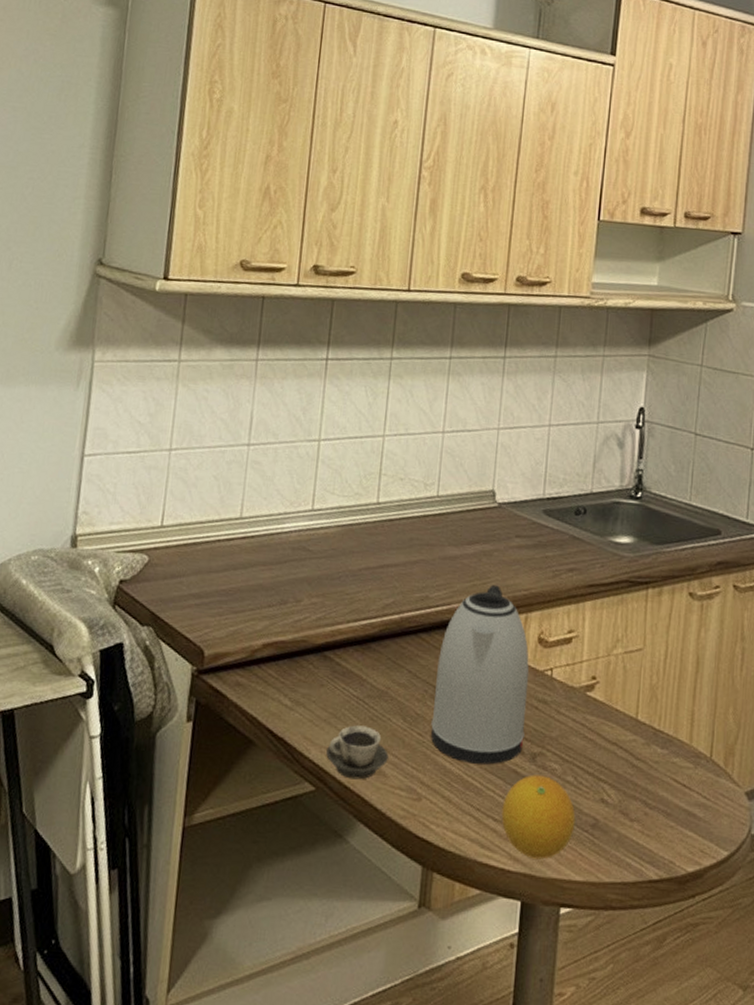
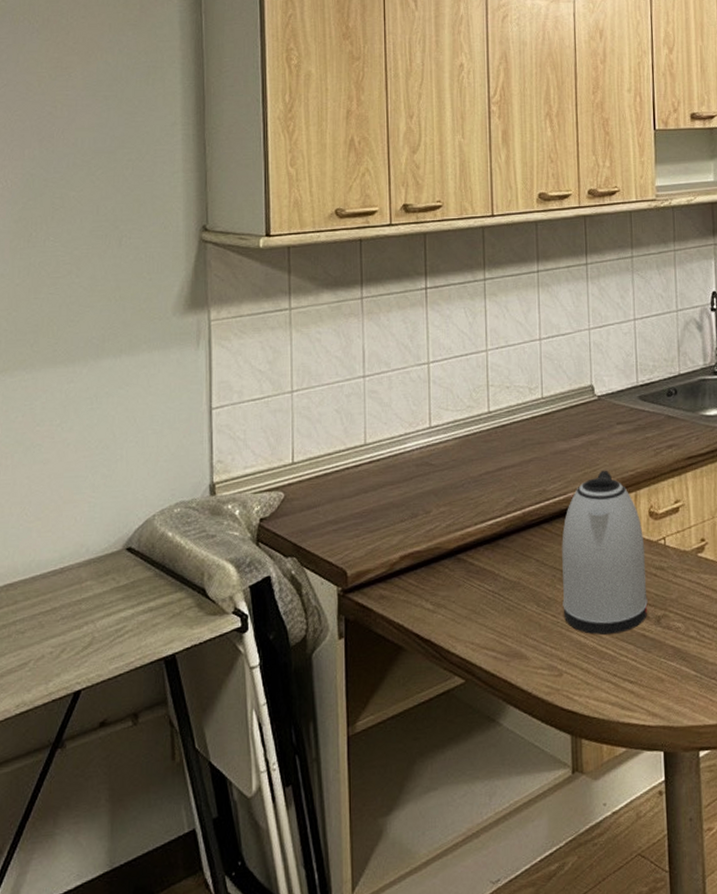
cup: present [326,725,389,780] -> none [471,616,528,667]
fruit: present [501,774,576,860] -> none [636,635,703,712]

